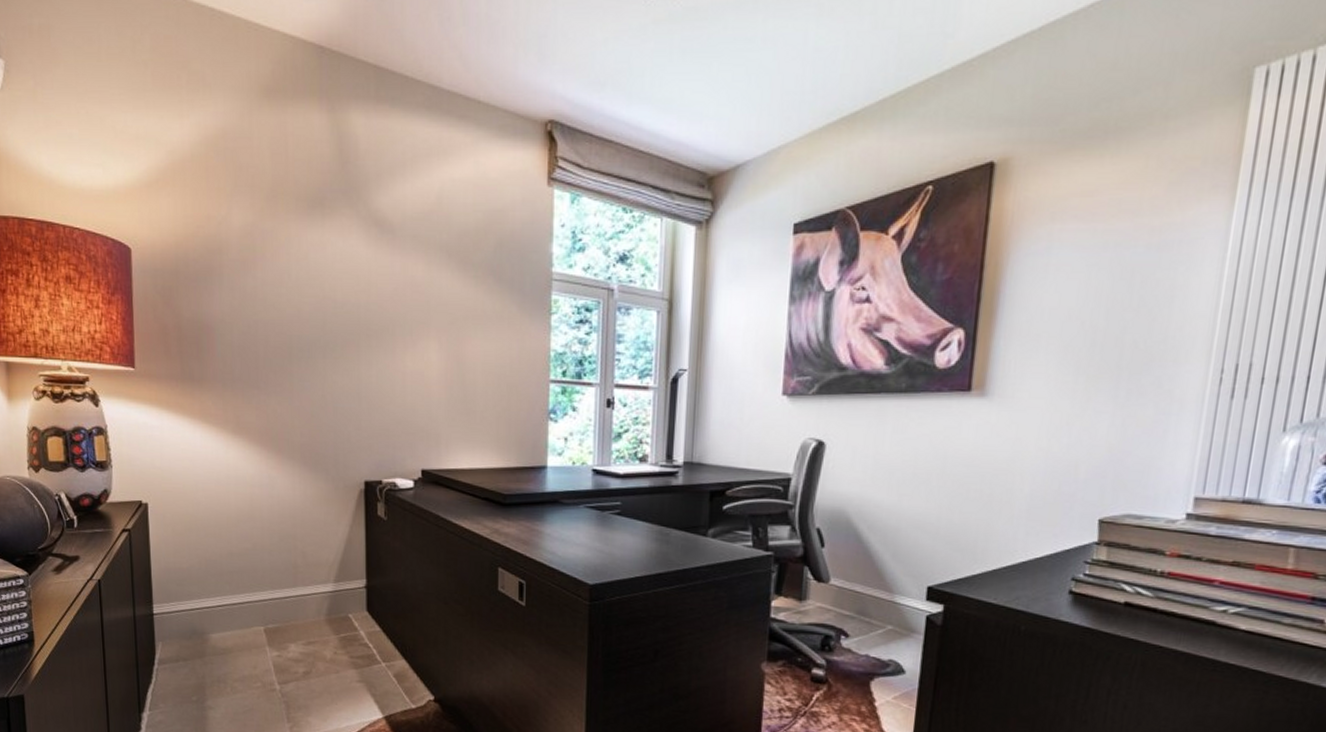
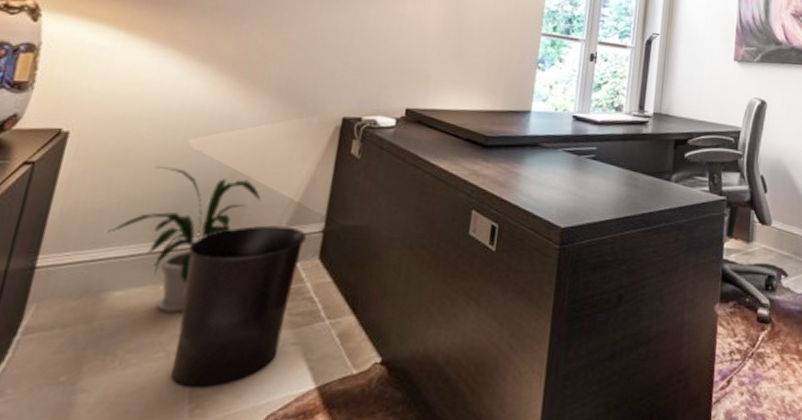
house plant: none [196,530,308,652] -> present [107,165,261,312]
waste bin: none [261,581,353,711] -> present [171,225,307,388]

